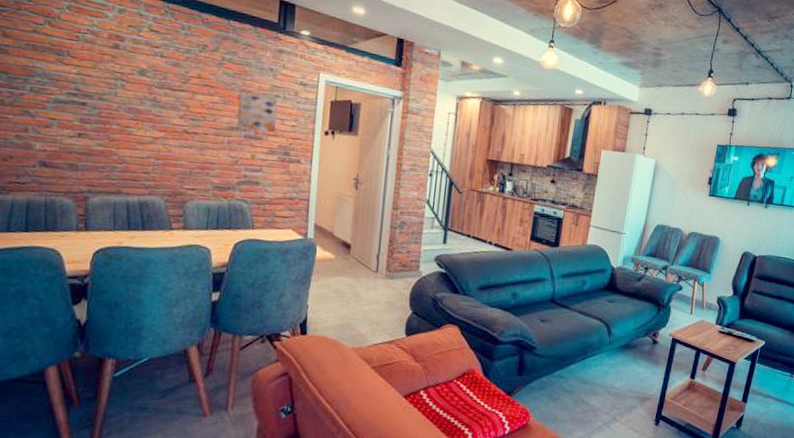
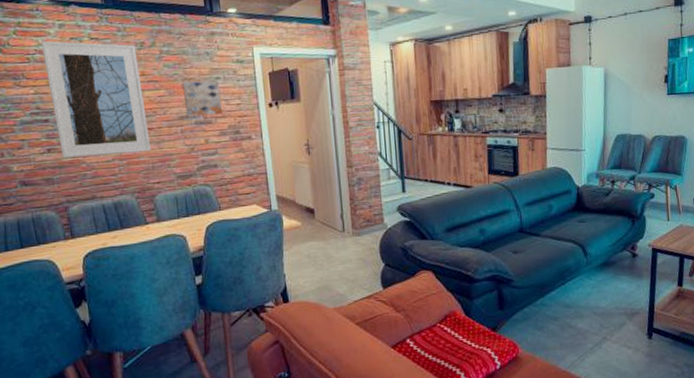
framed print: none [93,22,197,156] -> present [41,40,151,158]

